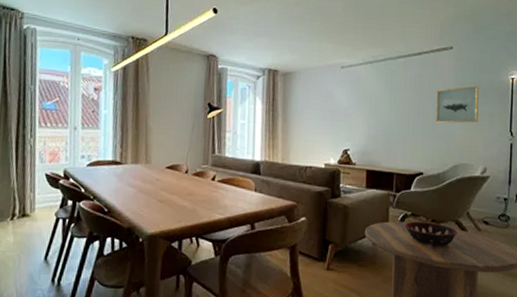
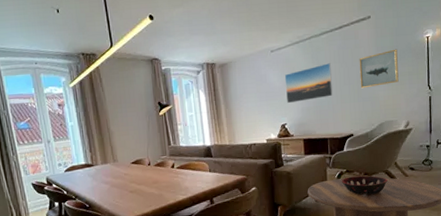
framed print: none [352,89,405,128] -> present [284,63,333,104]

